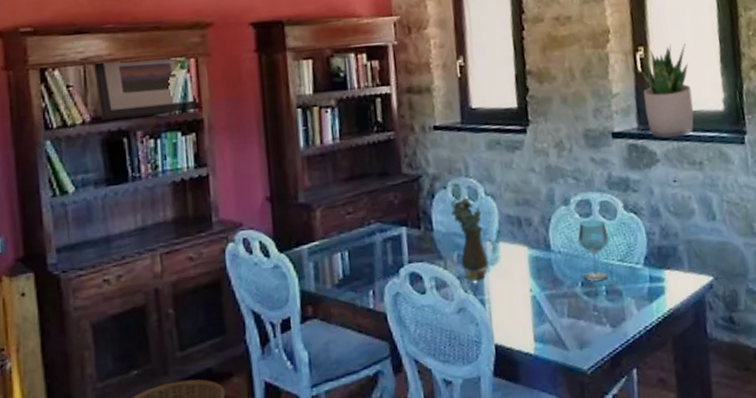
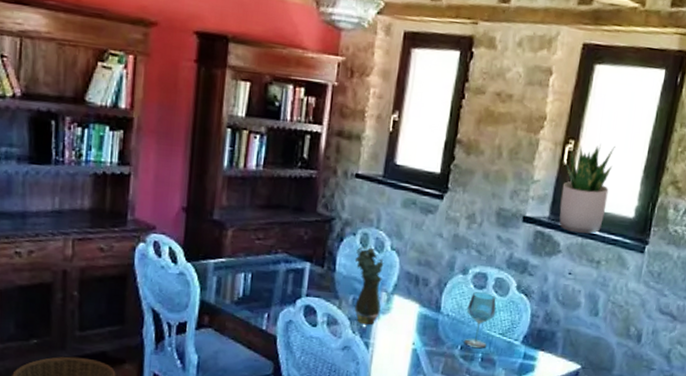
picture frame: present [92,58,201,121] -> none [29,36,133,109]

